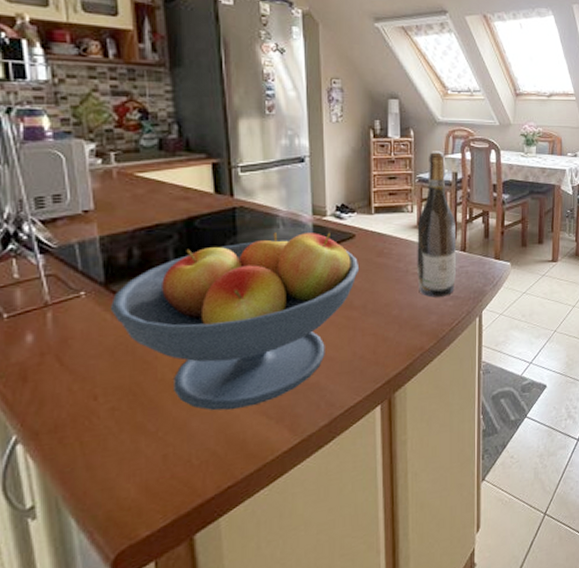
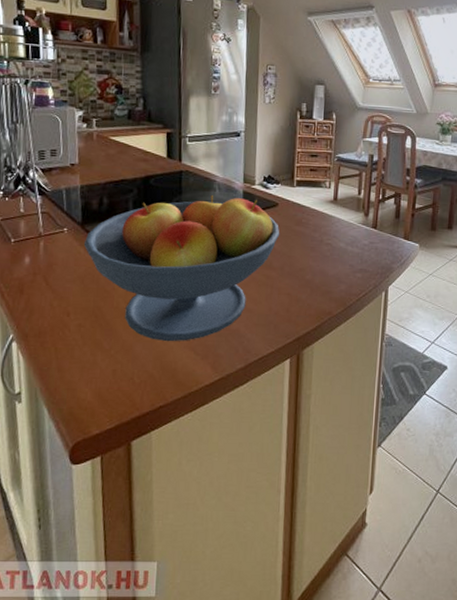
wine bottle: present [417,151,457,298] -> none [330,134,369,268]

